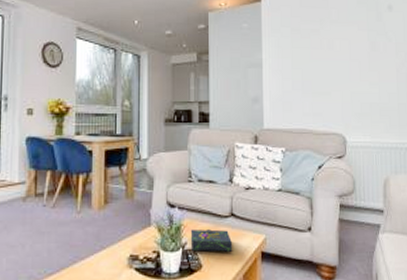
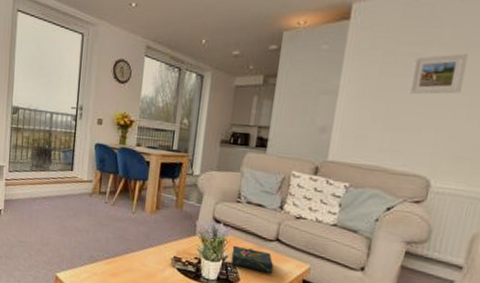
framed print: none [315,29,352,64] -> present [408,53,468,95]

